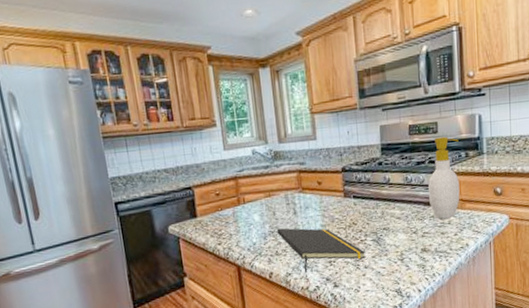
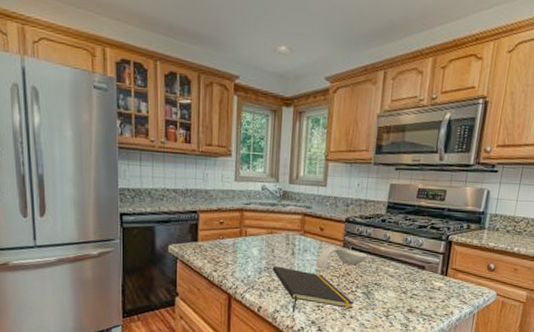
spoon rest: none [320,198,371,224] -> present [316,247,368,270]
soap bottle: present [427,136,460,219] -> none [424,205,464,285]

